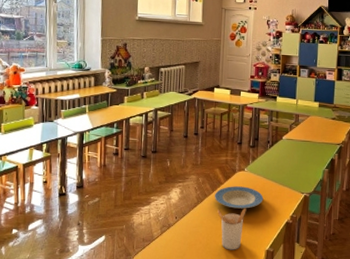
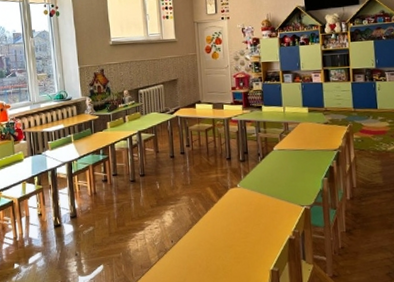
plate: present [214,186,264,209] -> none [208,203,261,228]
utensil holder: present [217,208,247,250] -> none [214,226,245,272]

